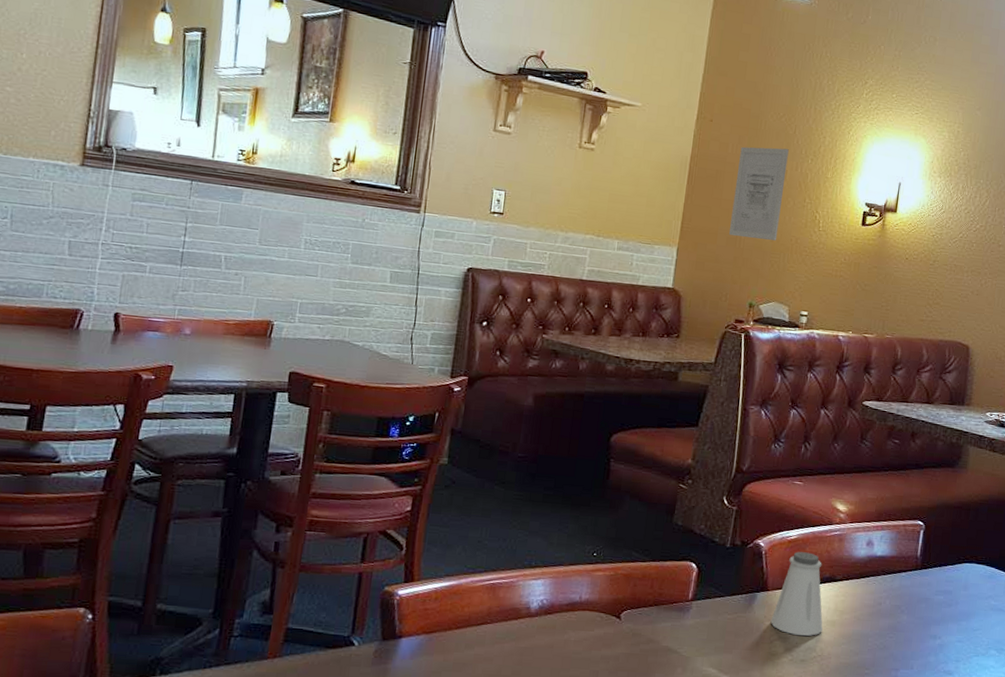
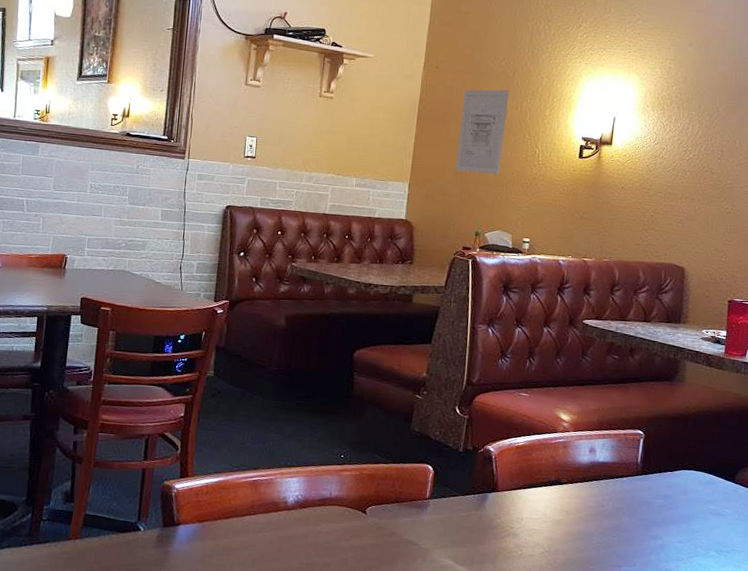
saltshaker: present [770,551,823,636] -> none [501,457,550,533]

